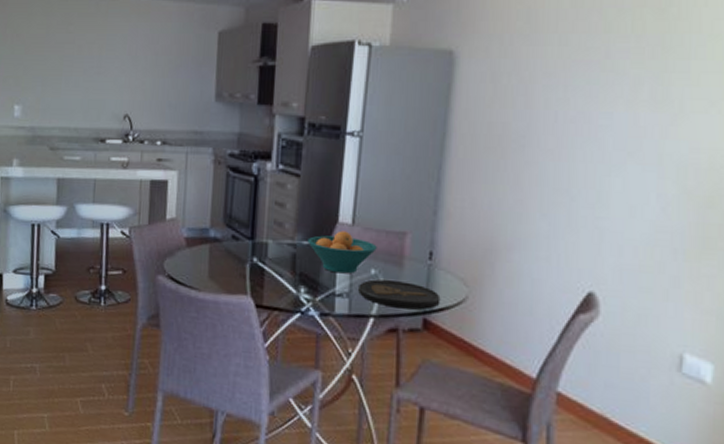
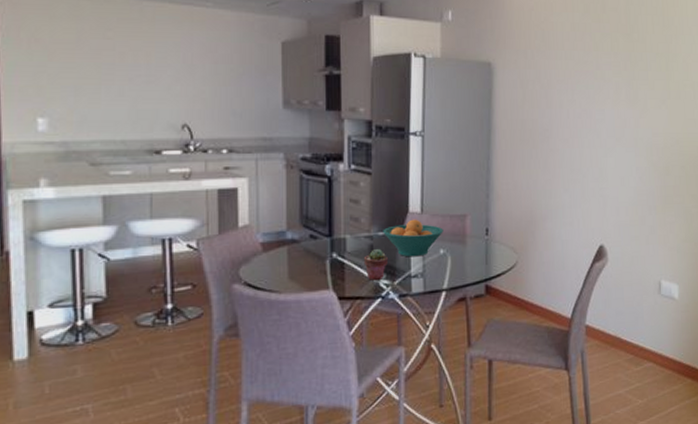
potted succulent: none [284,258,311,293] -> present [363,248,388,280]
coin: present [358,279,441,310] -> none [431,256,498,280]

